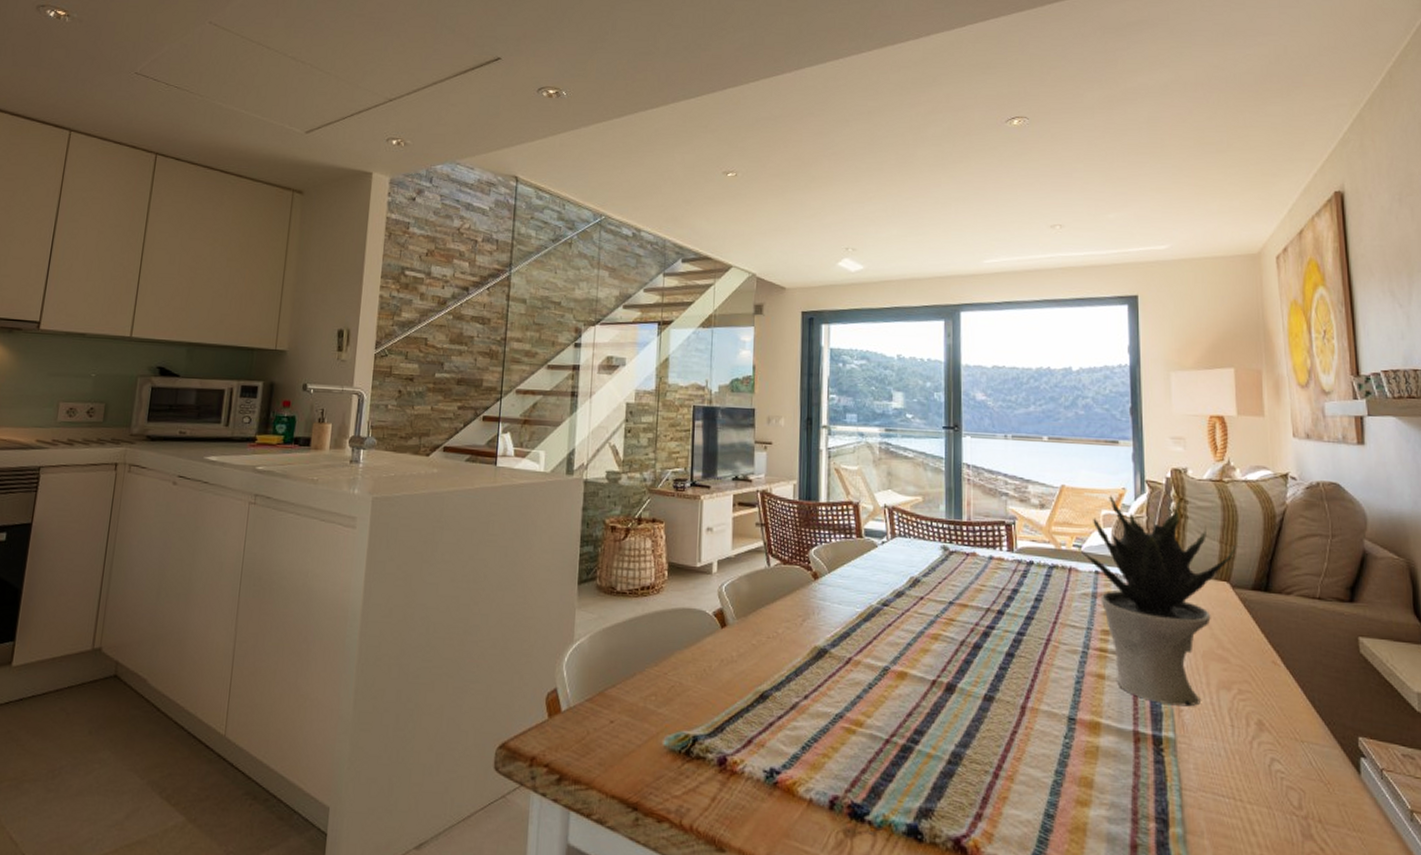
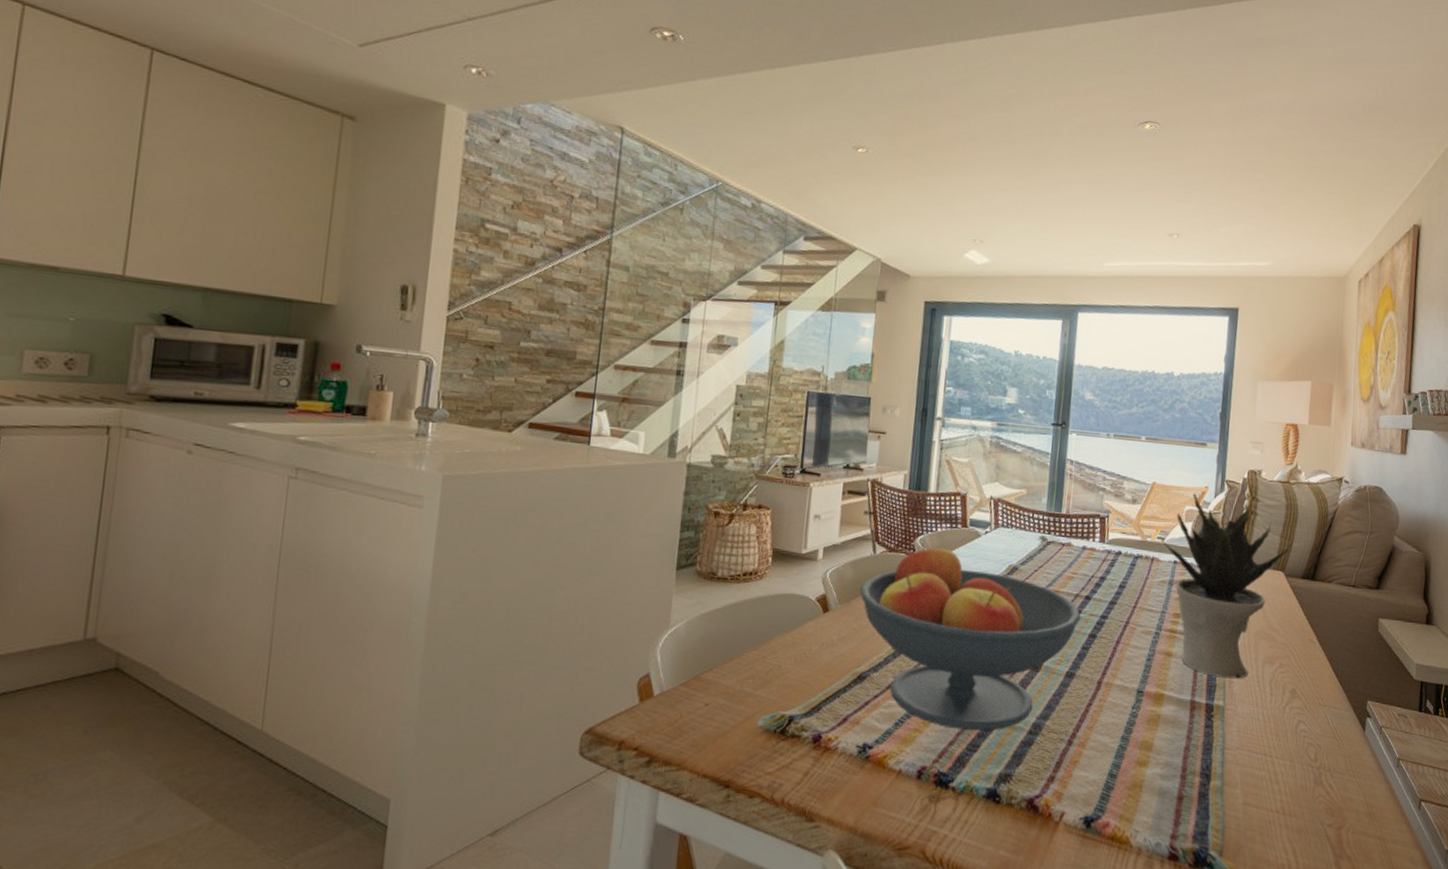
fruit bowl: none [756,554,996,758] -> present [860,542,1082,730]

